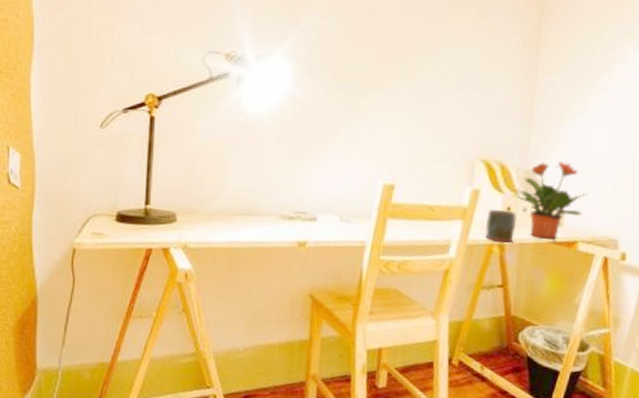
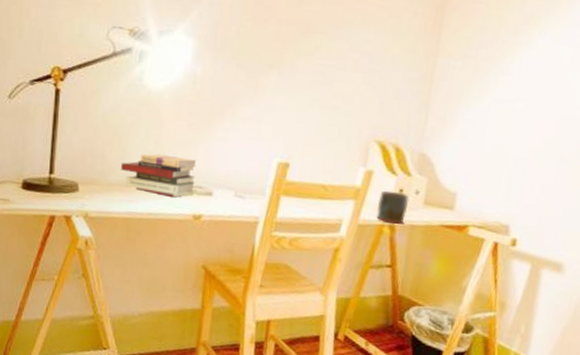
books: none [221,180,299,225] -> present [121,153,196,198]
potted plant: present [513,161,589,240] -> none [406,145,483,223]

